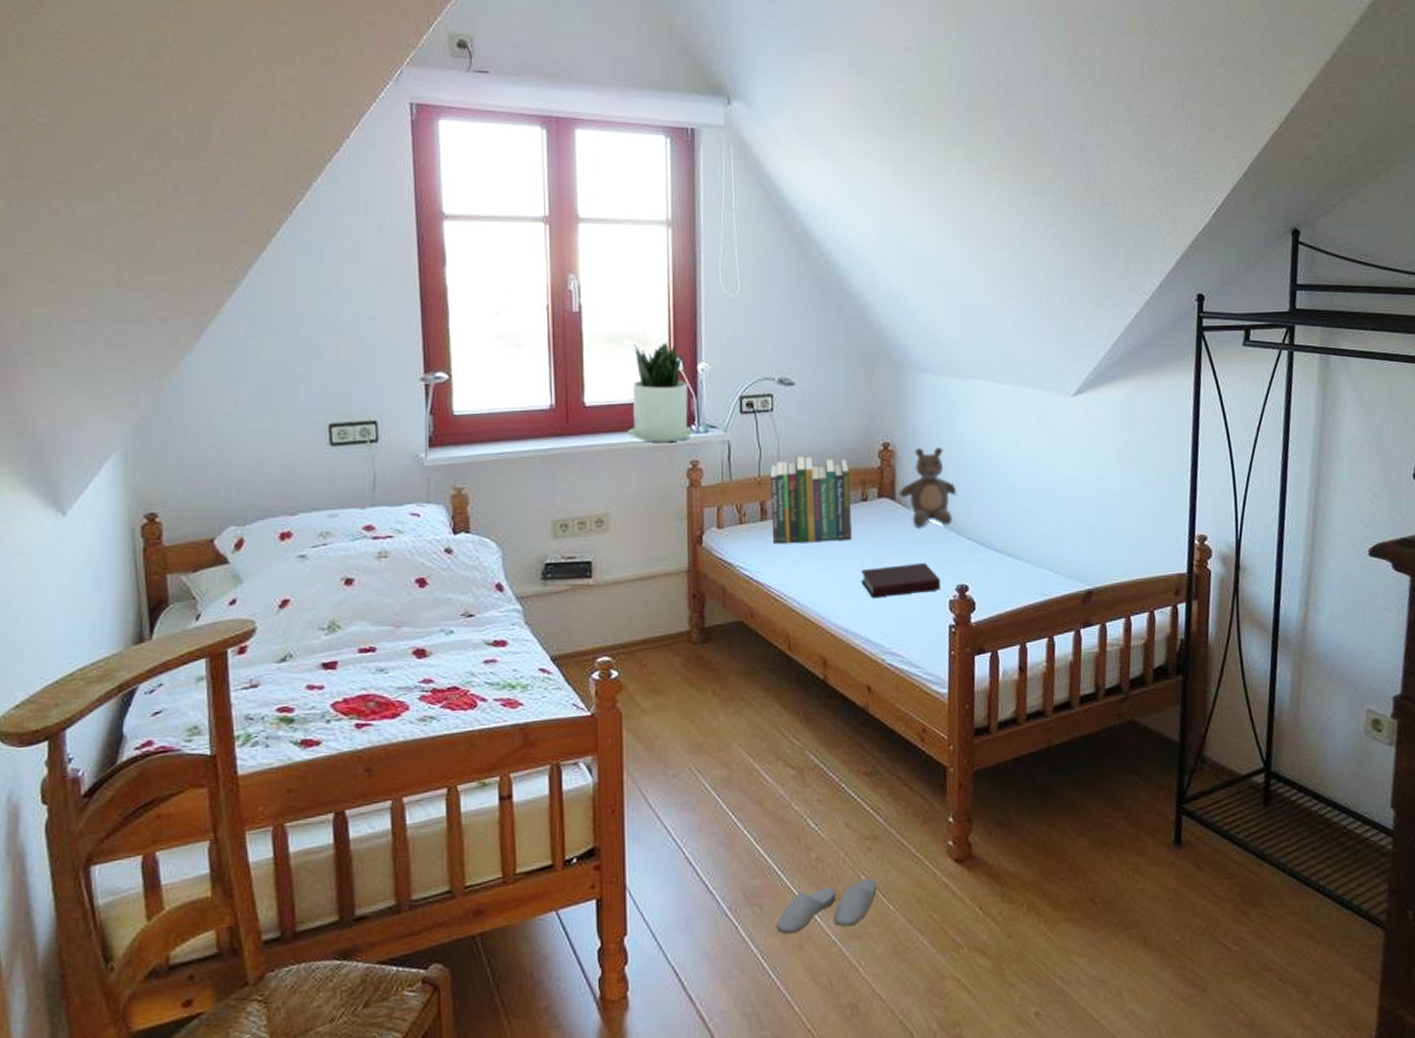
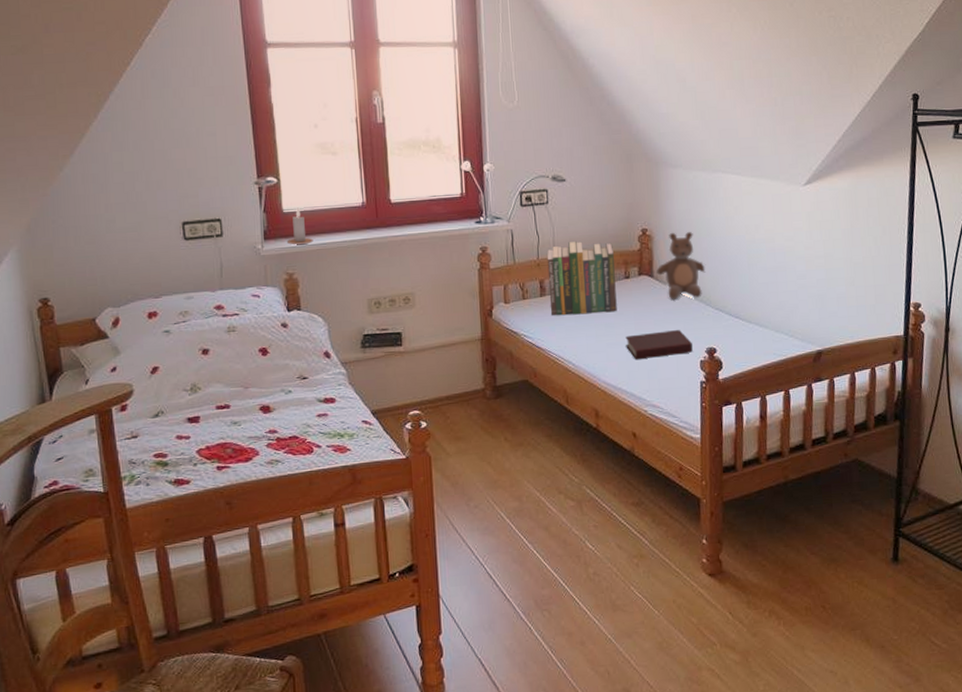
candle: none [456,408,489,455] -> present [286,206,313,245]
planter: present [627,341,693,443] -> none [426,146,482,232]
slippers: present [776,877,877,934] -> none [562,588,644,633]

